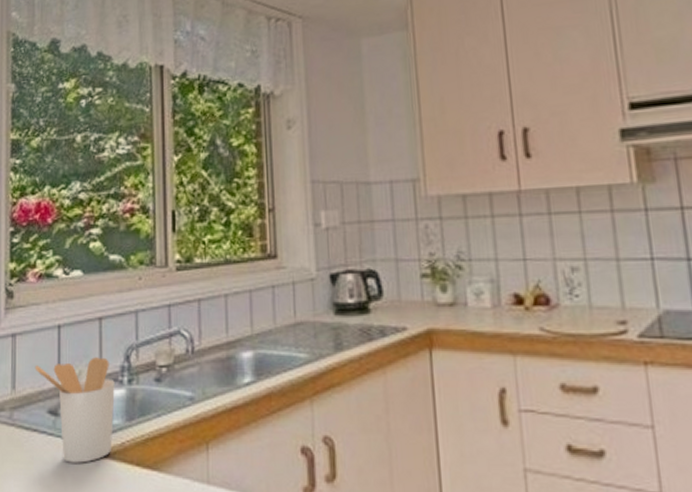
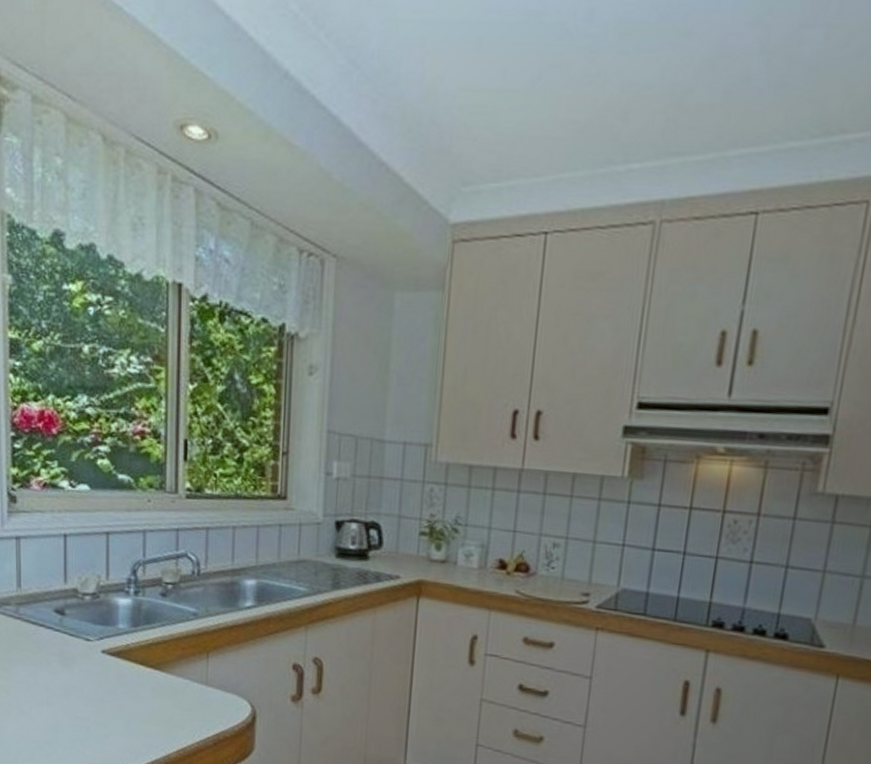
utensil holder: present [35,357,115,463] -> none [40,568,121,658]

